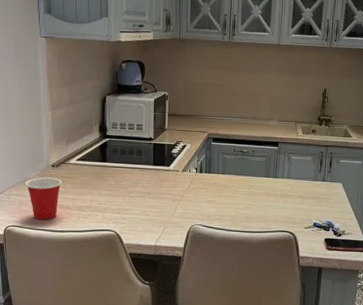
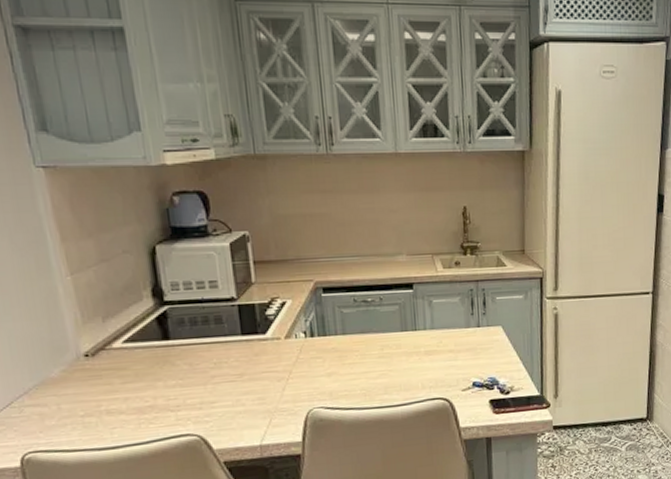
cup: present [24,177,63,220] -> none [43,372,106,436]

